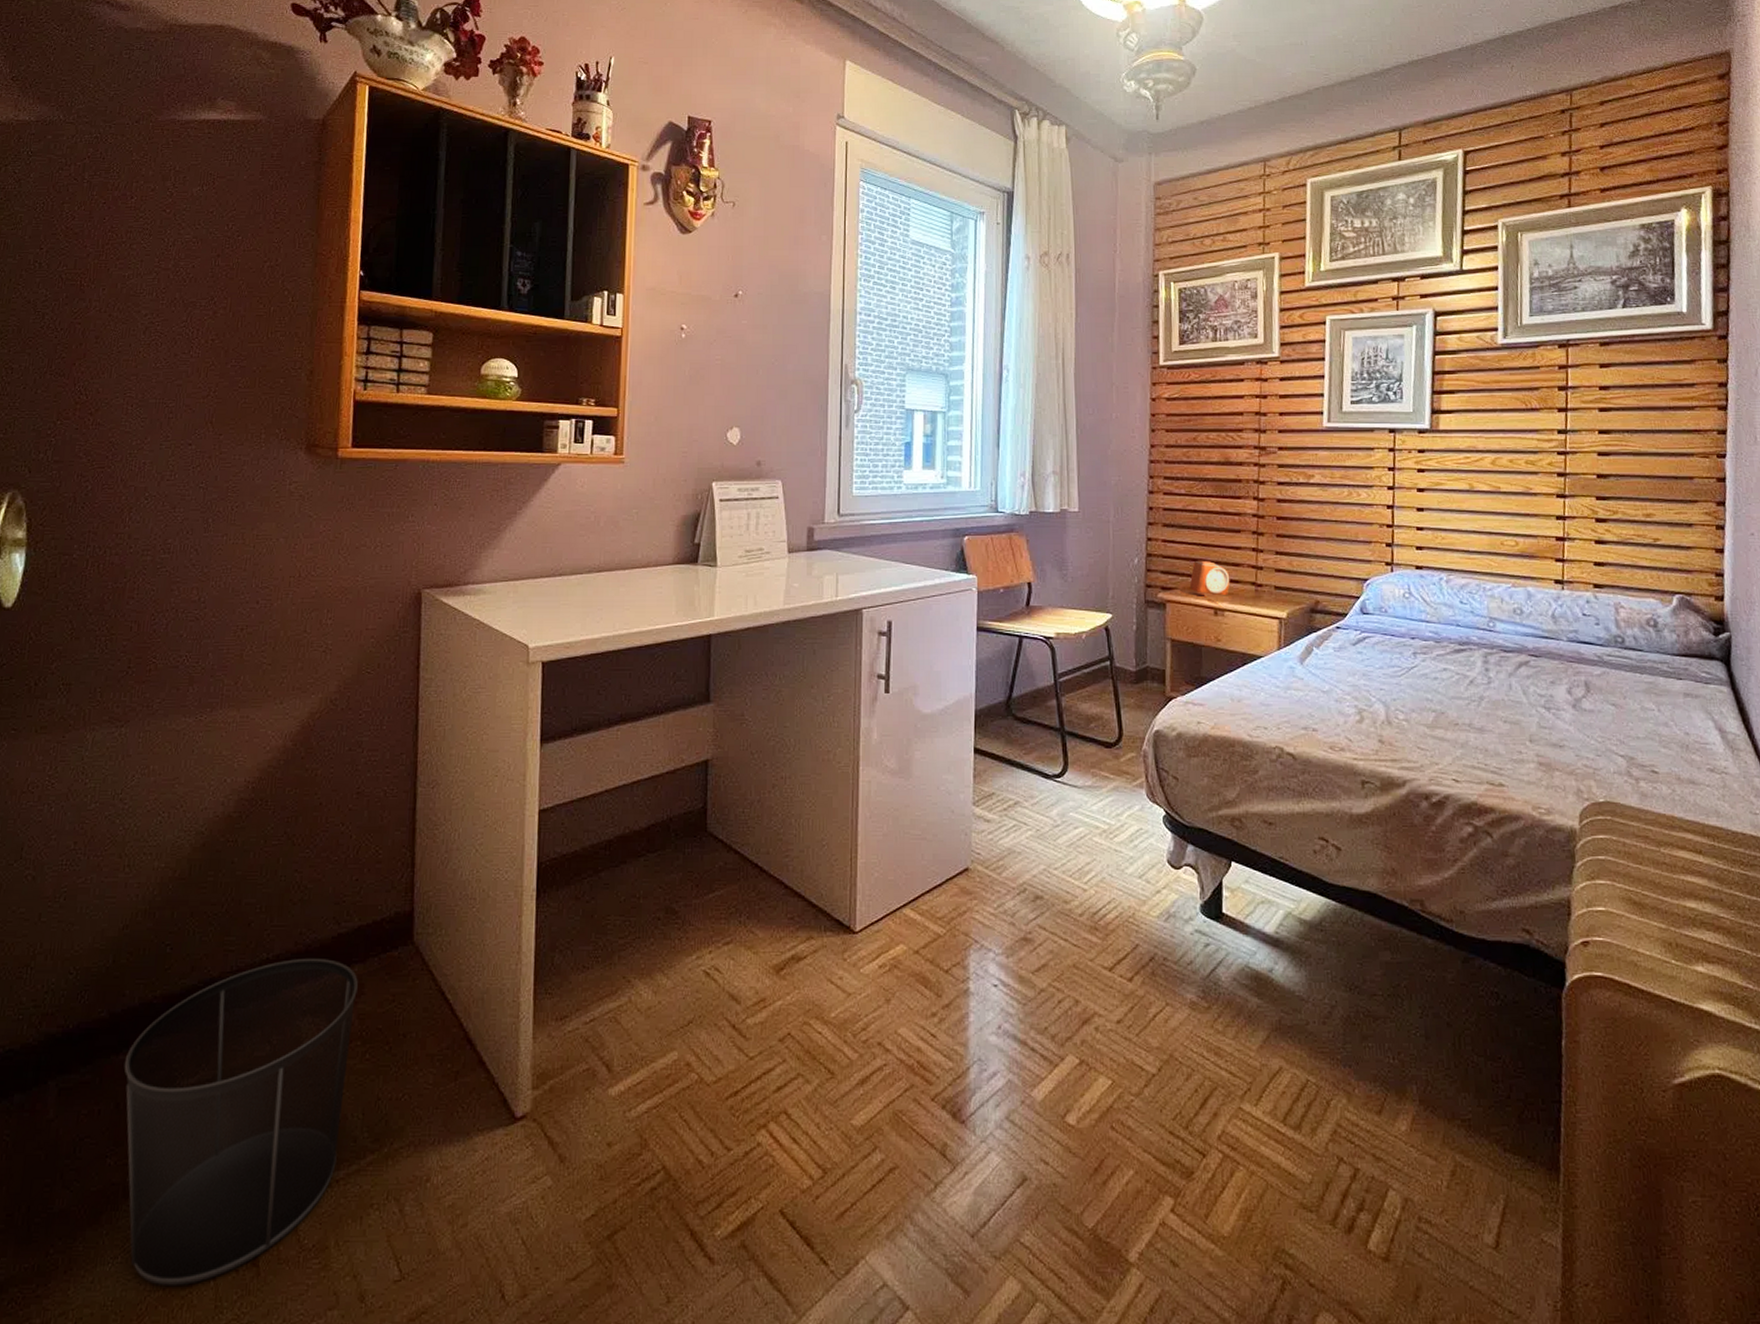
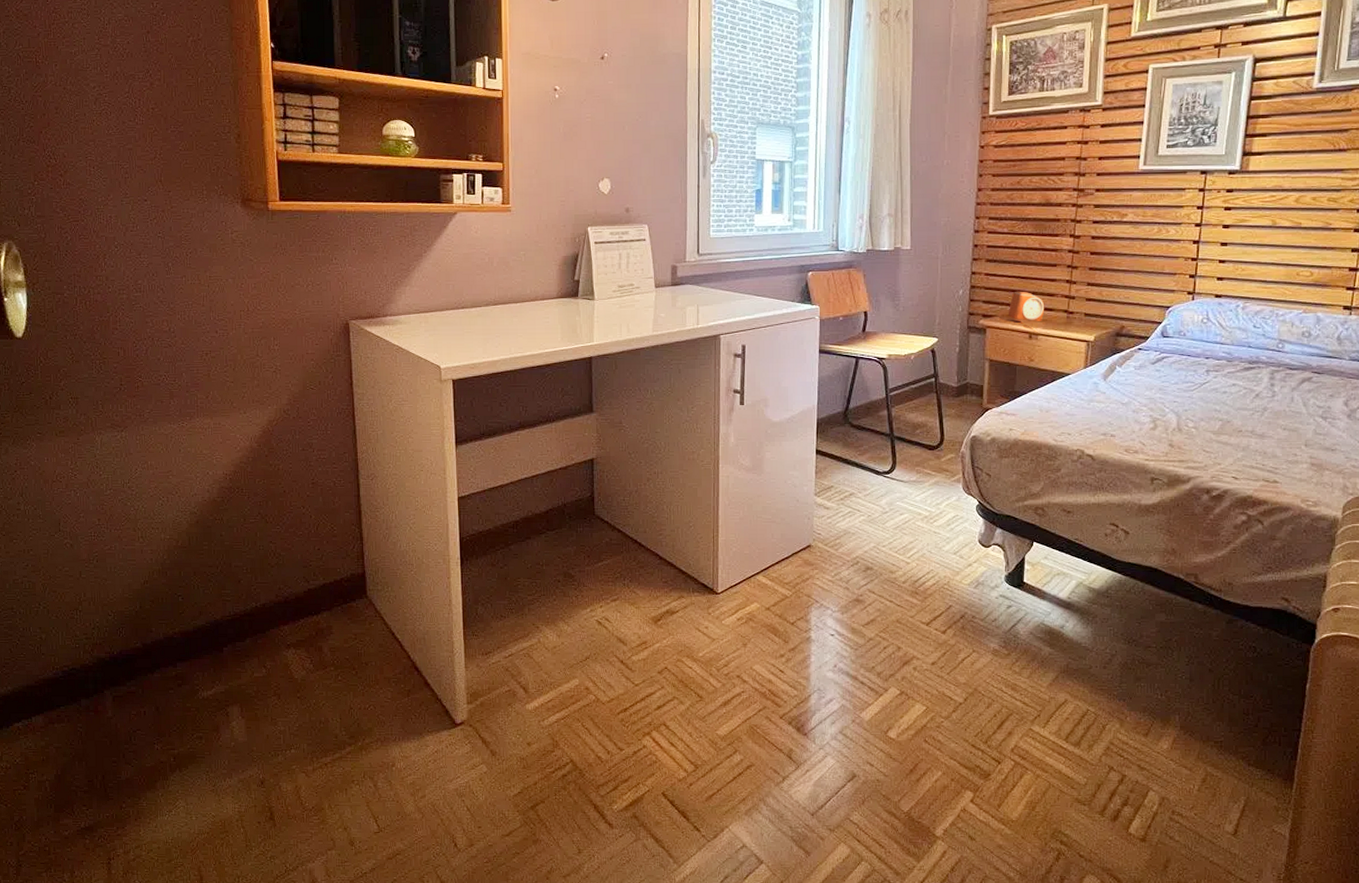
waste bin: present [124,957,359,1287] -> none [158,606,328,832]

